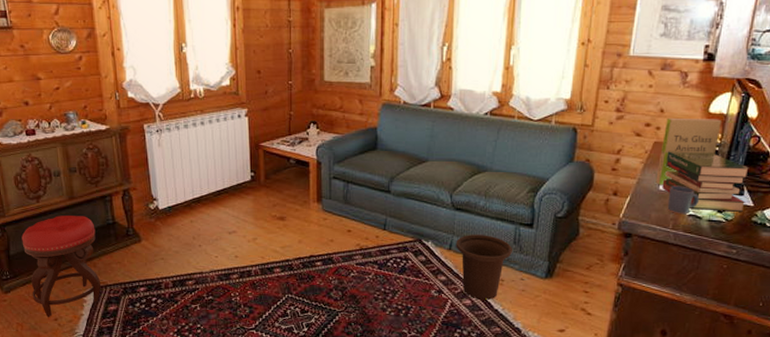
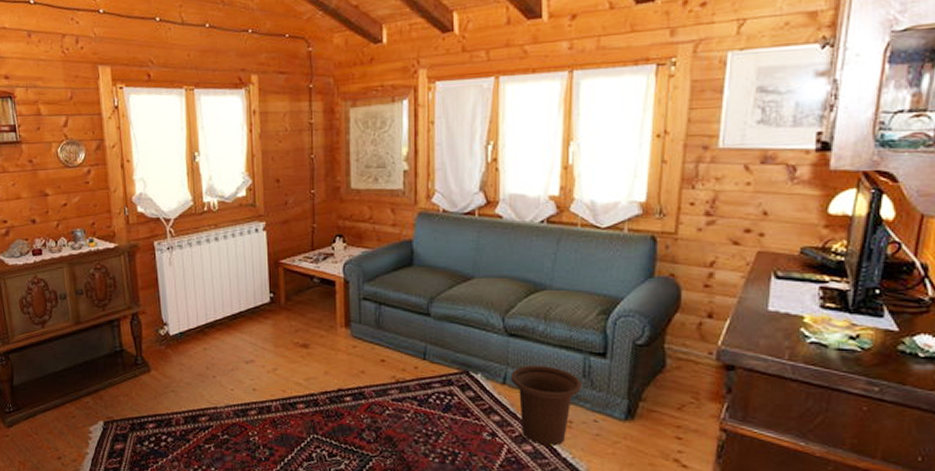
stool: present [21,215,102,318] -> none [26,342,108,456]
book: present [655,117,722,185] -> none [763,221,846,305]
books: present [662,151,749,212] -> none [771,262,889,338]
mug: present [667,185,700,215] -> none [780,305,823,342]

